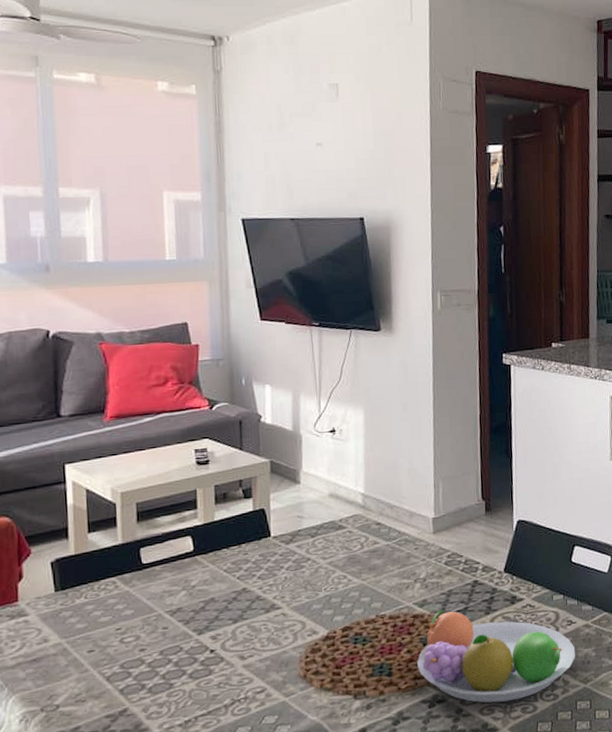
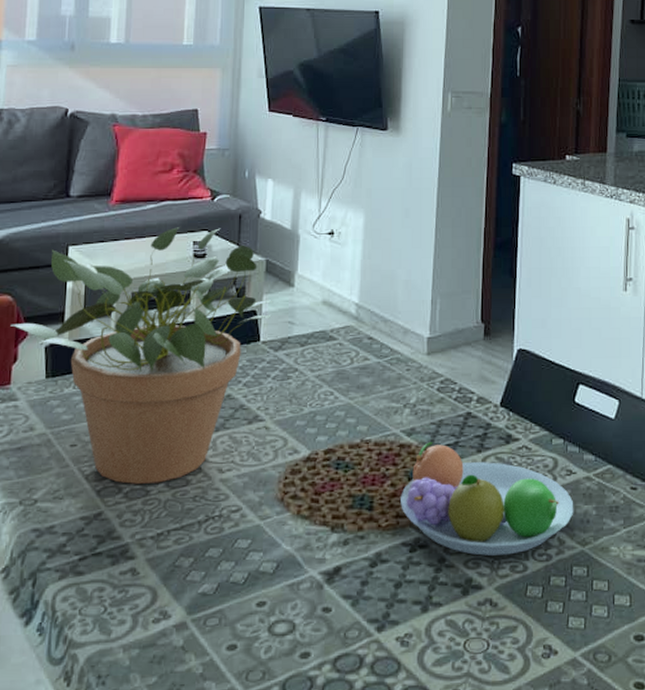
potted plant: none [11,435,281,681] -> present [10,227,273,485]

